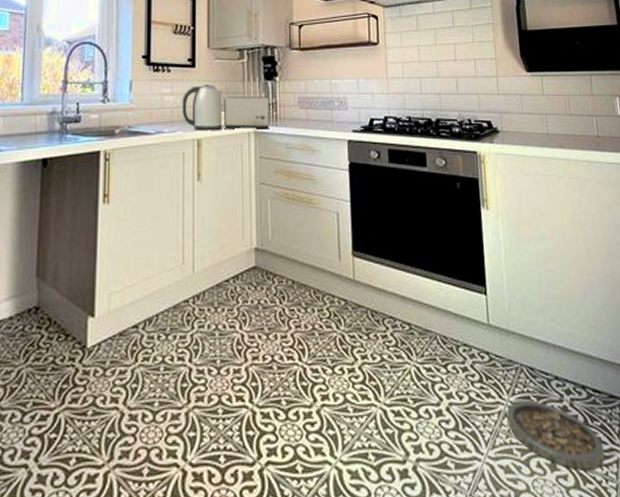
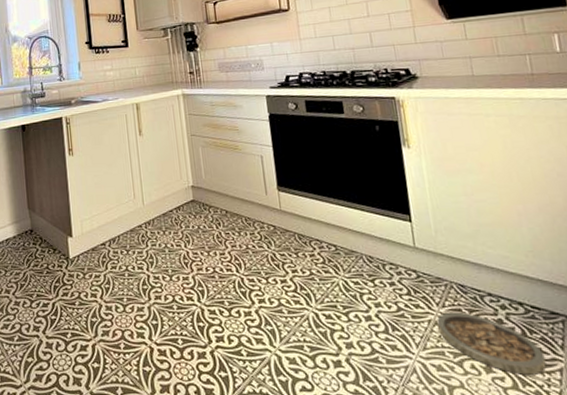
kettle: present [182,85,223,132] -> none [120,60,156,97]
toaster: present [224,96,272,130] -> none [154,65,196,94]

